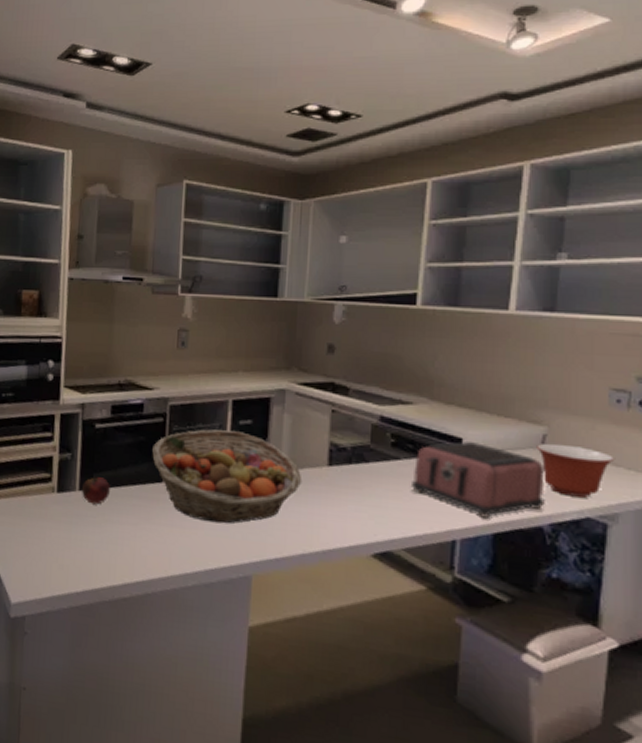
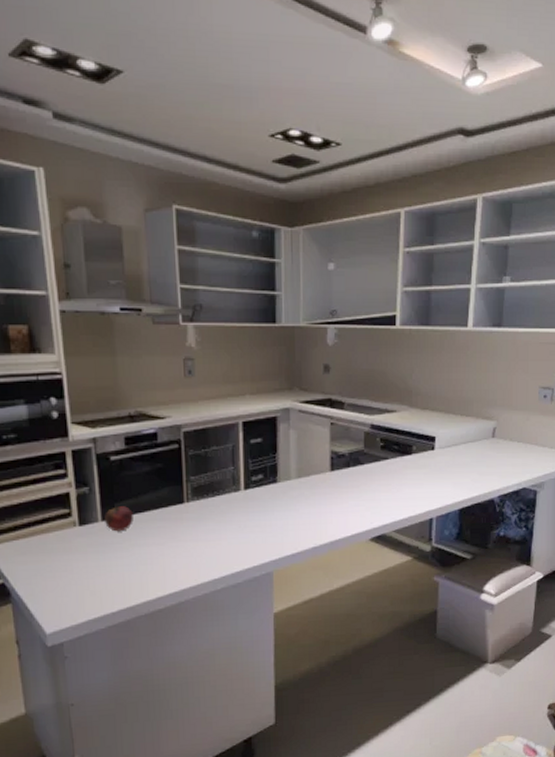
fruit basket: present [152,429,303,524] -> none [171,450,310,533]
toaster: present [412,441,545,518] -> none [398,439,495,498]
mixing bowl: present [536,443,616,498] -> none [489,433,543,473]

